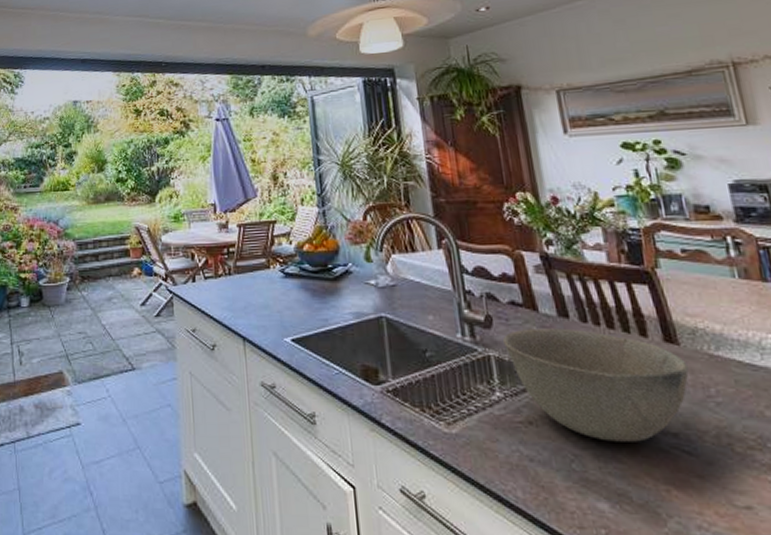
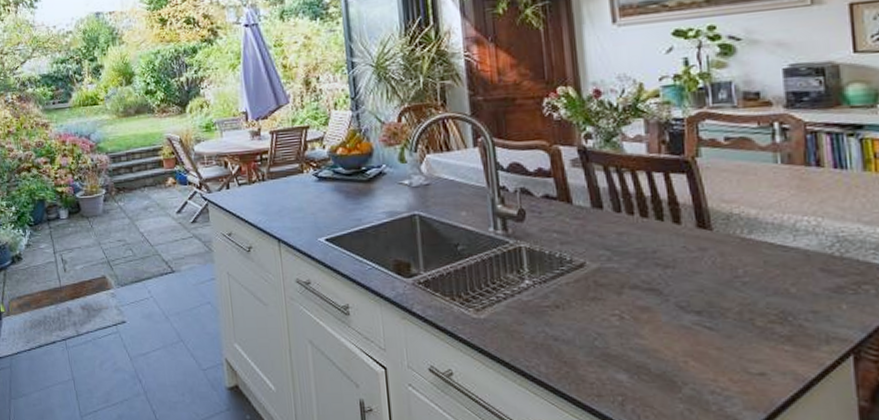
bowl: present [503,328,689,442] -> none [535,218,719,321]

